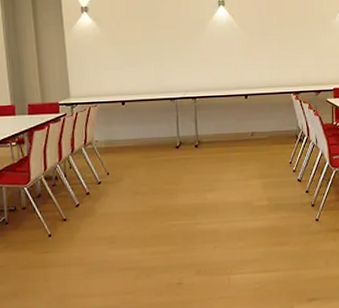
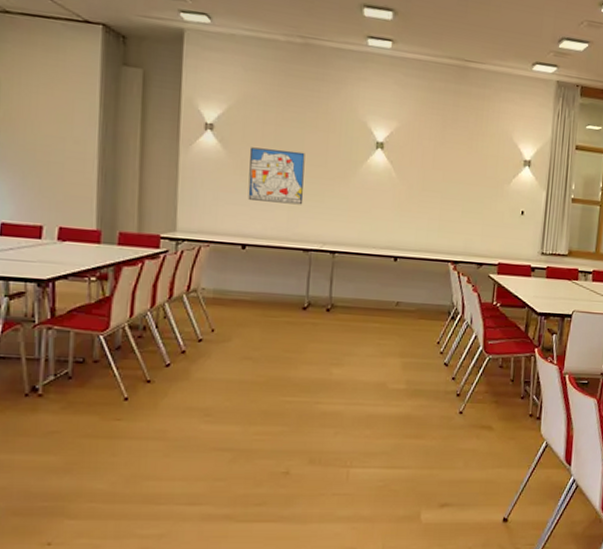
wall art: none [118,18,165,64] -> present [248,147,305,205]

